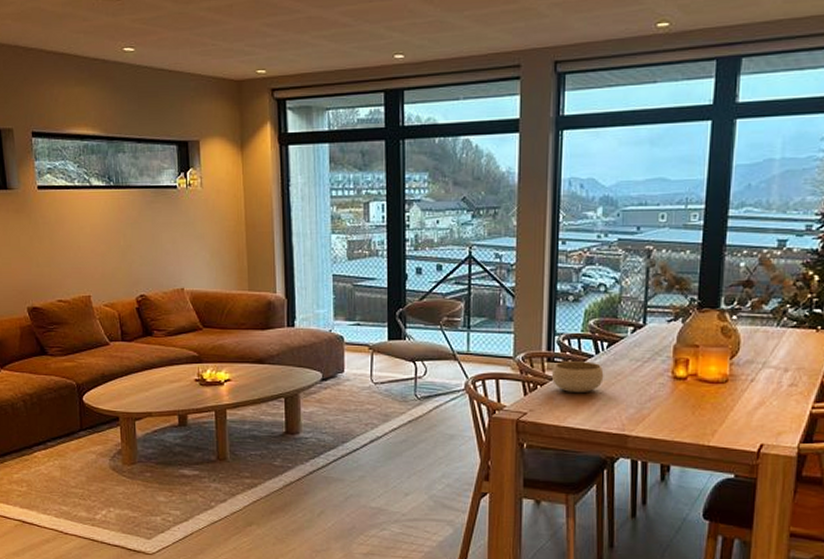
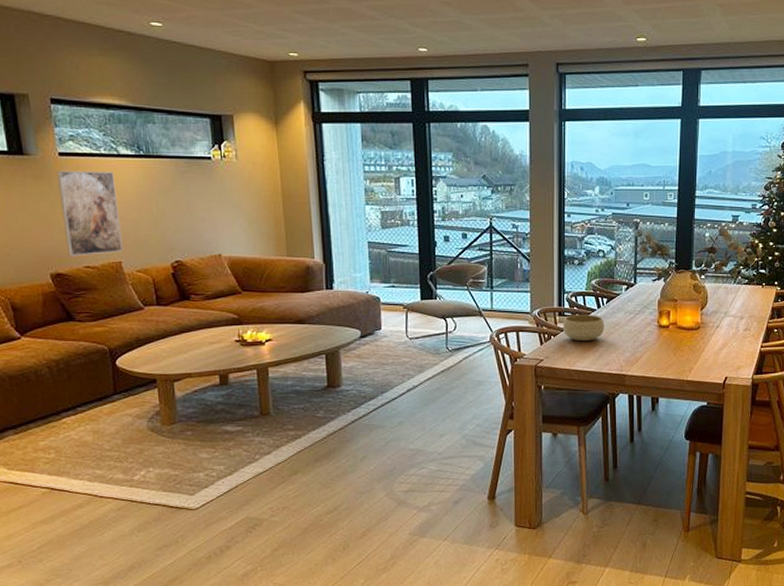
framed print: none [35,203,92,290] -> present [56,170,123,257]

